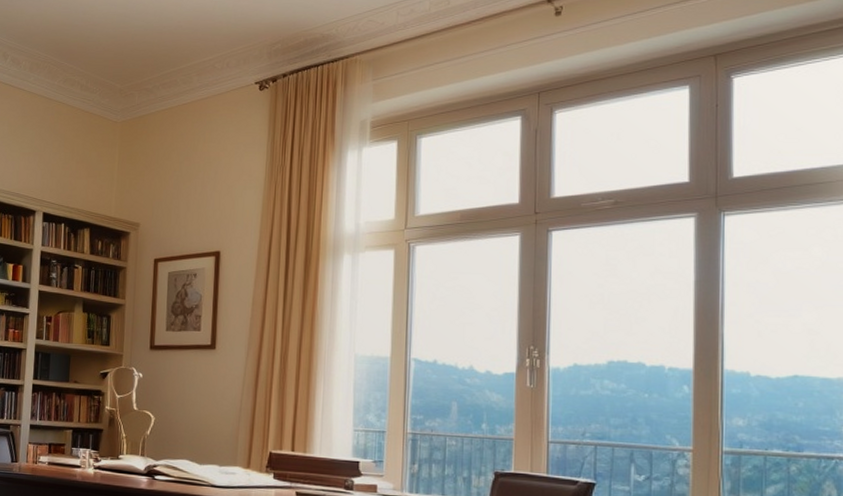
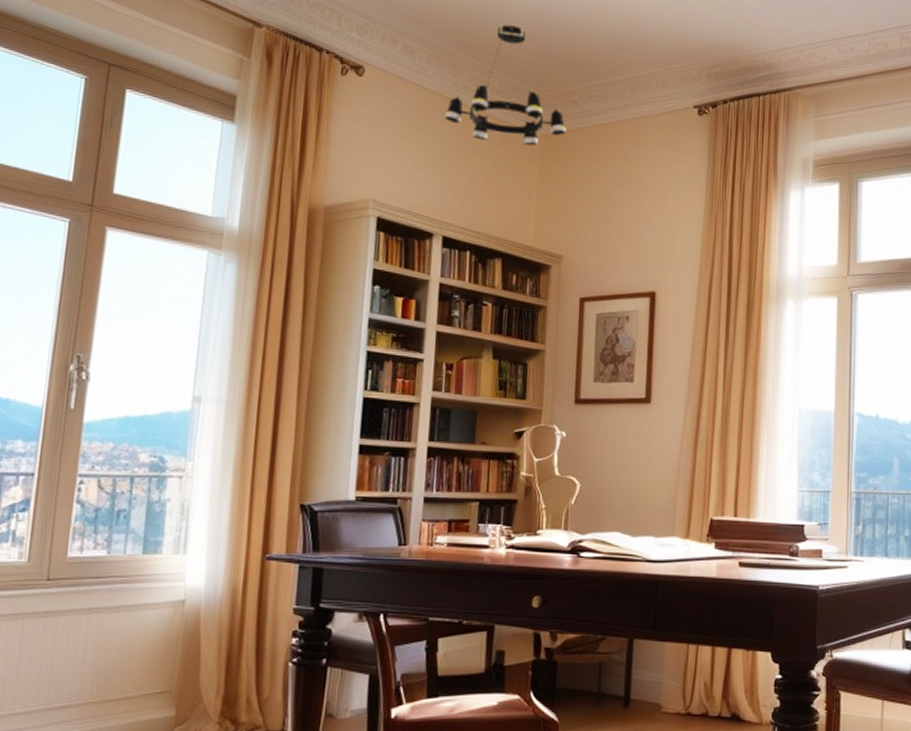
chandelier: none [44,30,142,131] -> present [445,24,566,146]

